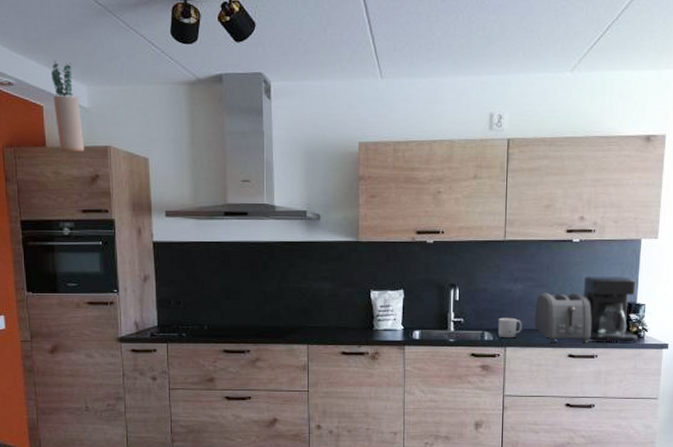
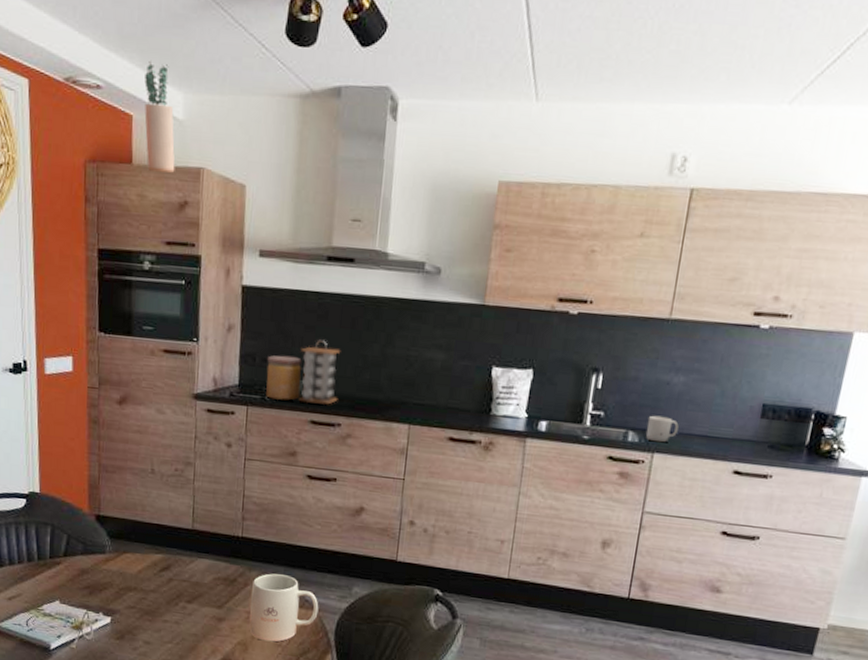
jar: none [181,297,212,335] -> present [266,355,302,401]
spice rack: none [209,281,246,336] -> present [298,339,341,405]
toaster: present [535,293,592,343] -> none [694,389,773,459]
coffee maker: present [583,276,637,342] -> none [764,374,839,464]

